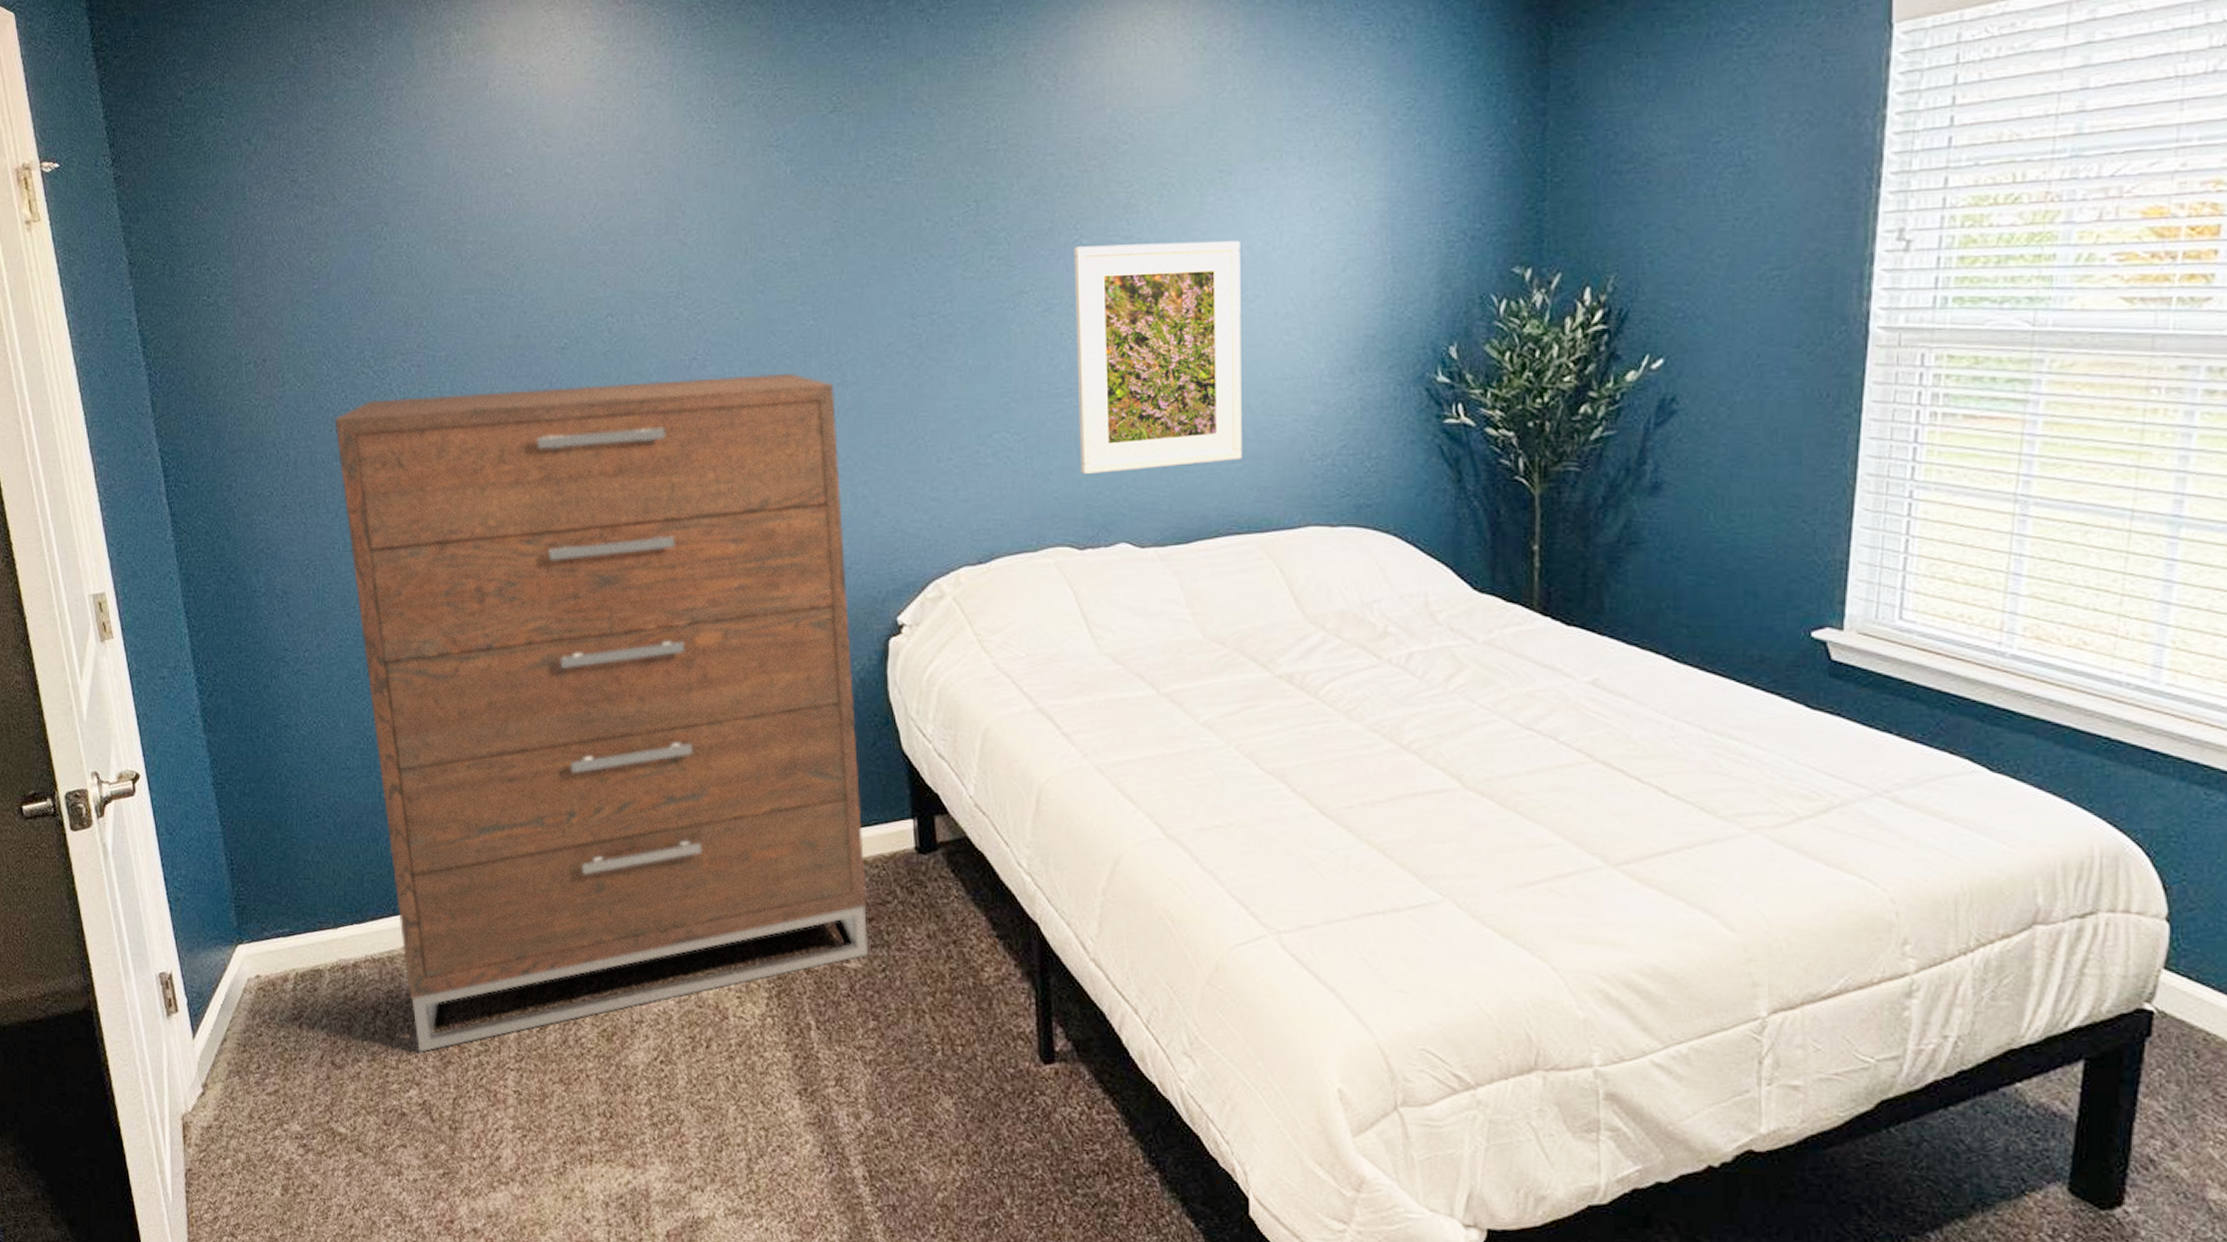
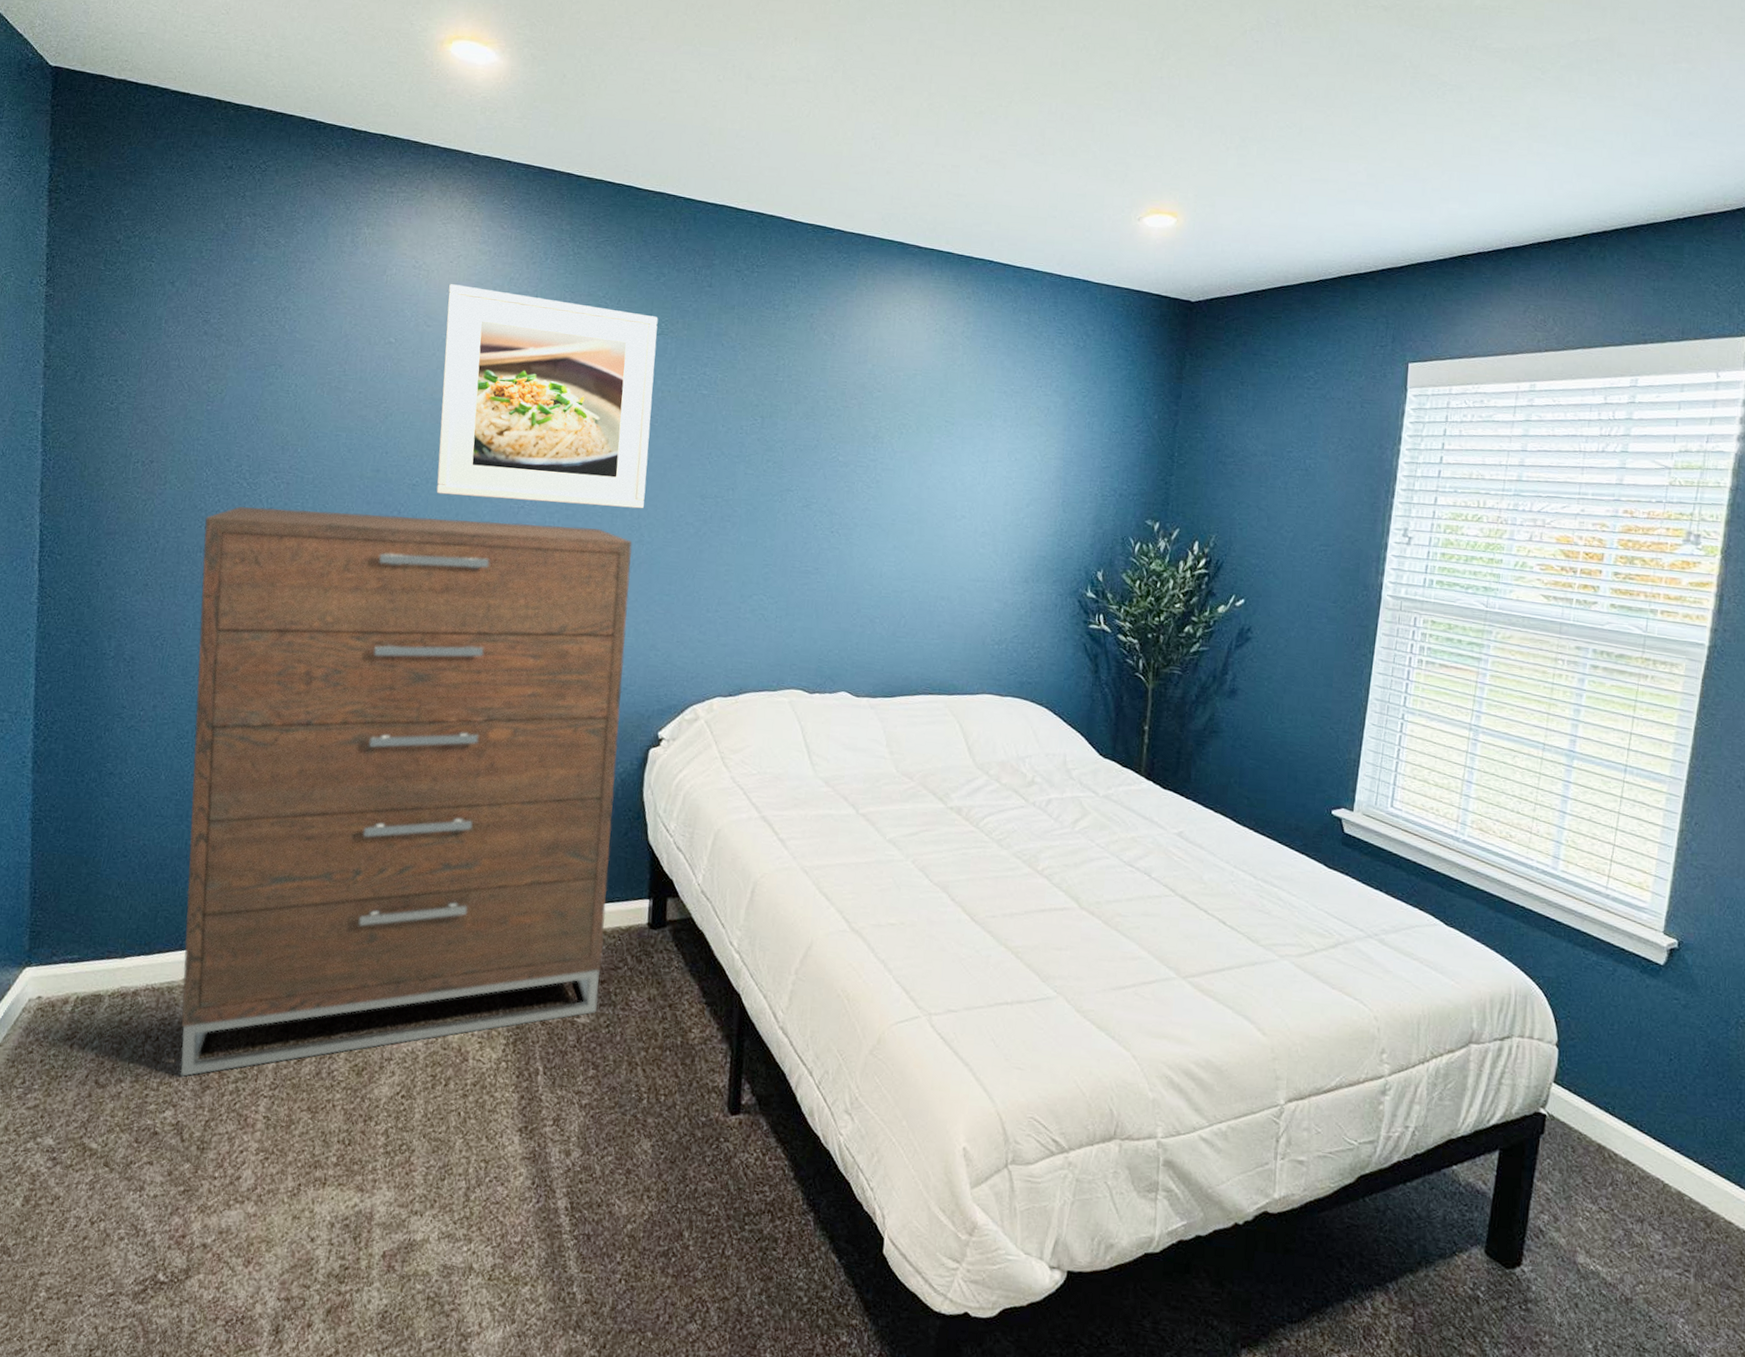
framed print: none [565,87,841,355] -> present [436,284,658,509]
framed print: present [1073,240,1242,475] -> none [817,462,955,638]

